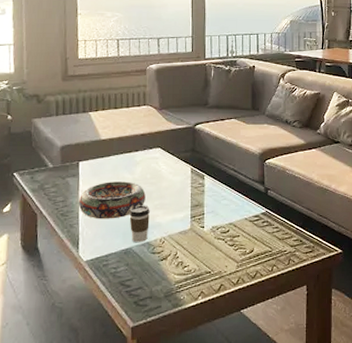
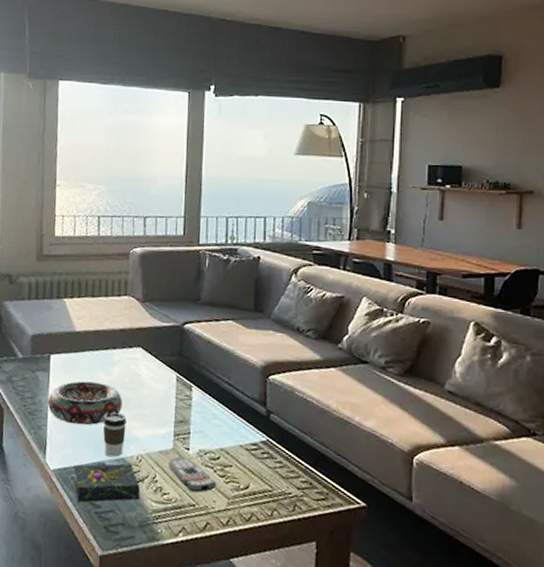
book: none [104,246,164,285] -> present [73,463,140,503]
remote control: none [187,234,227,262] -> present [168,456,217,493]

